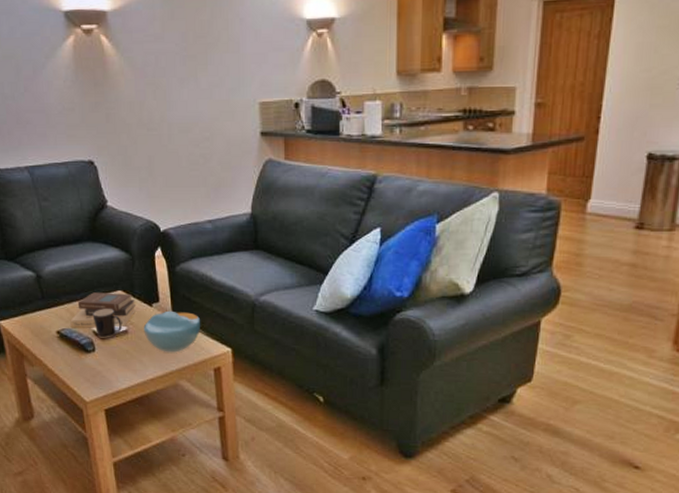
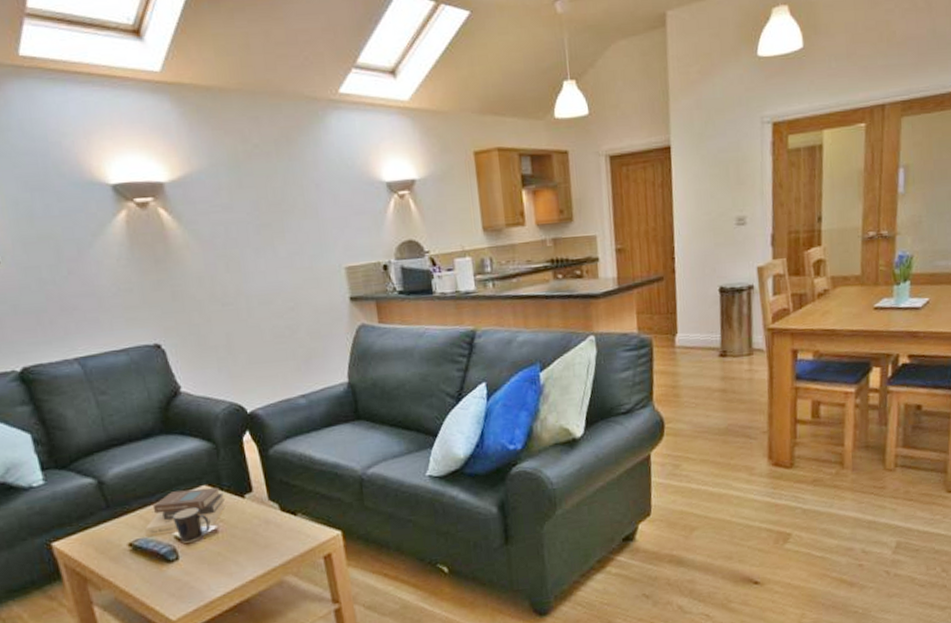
bowl: present [143,310,201,354] -> none [236,498,305,548]

